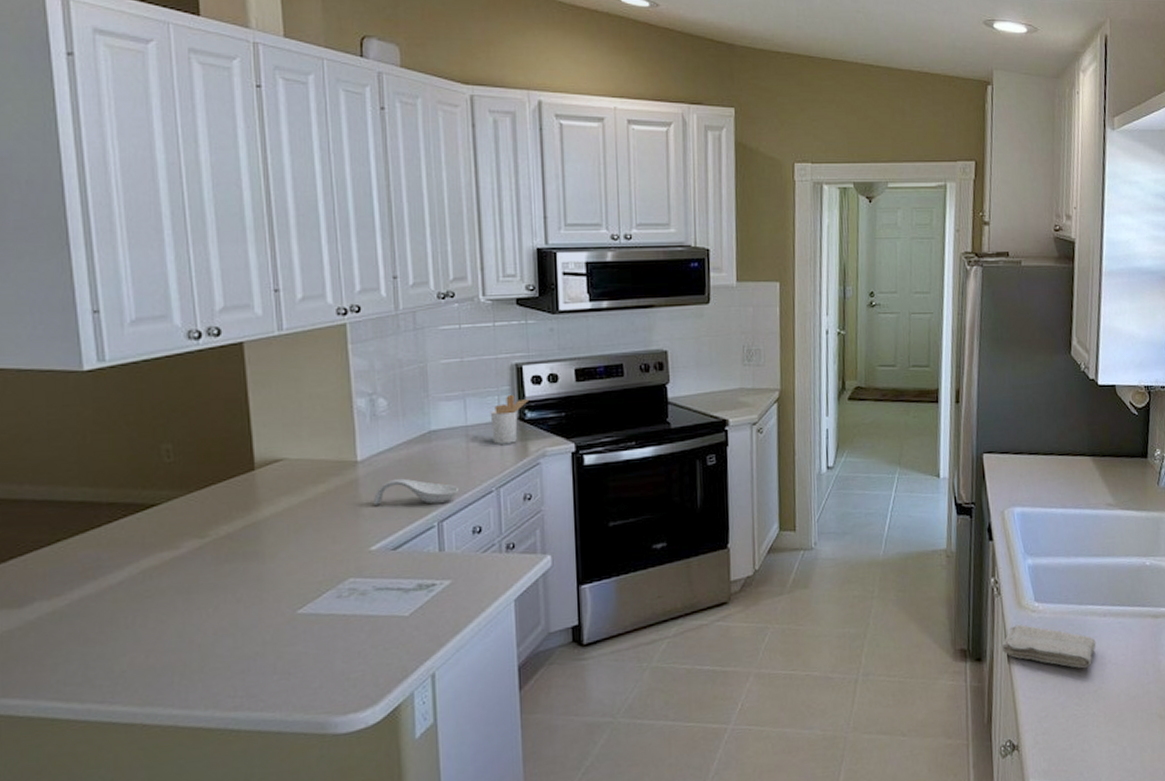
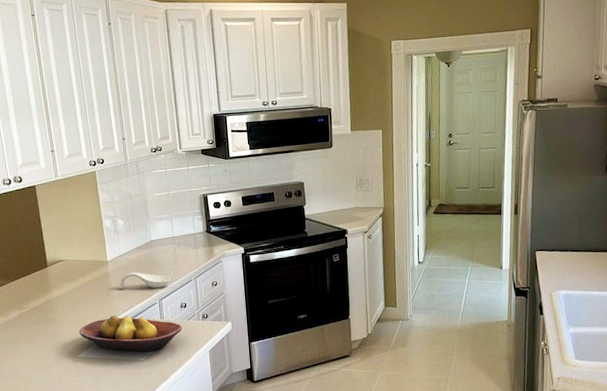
fruit bowl: none [301,546,474,603] -> present [79,315,183,352]
utensil holder: present [490,394,530,444] -> none [188,215,213,249]

